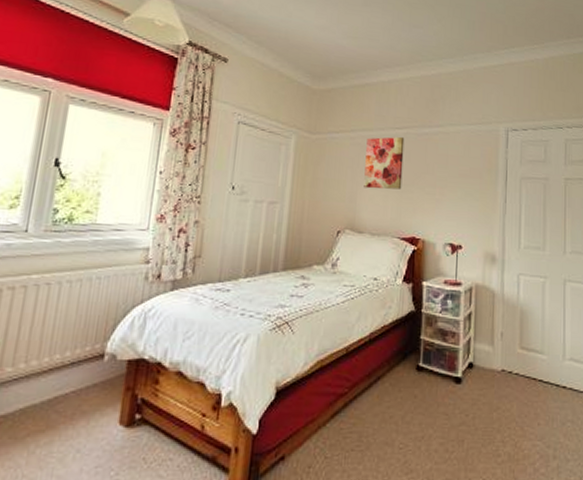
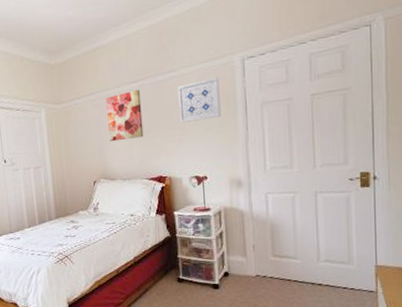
wall art: none [441,142,484,184] -> present [177,77,221,123]

